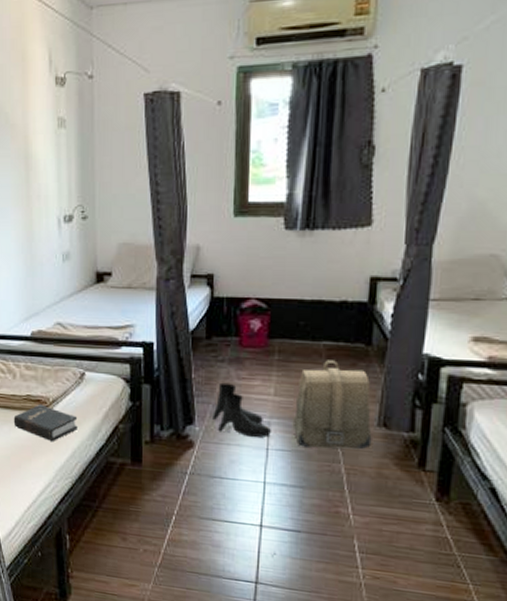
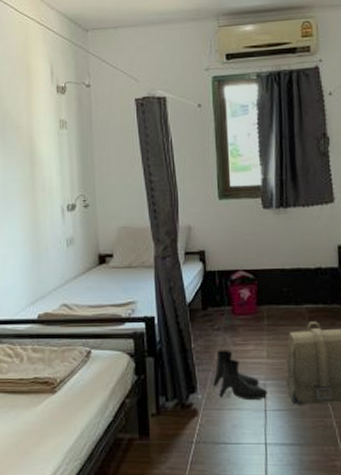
hardback book: present [13,404,78,441] -> none [21,385,85,423]

